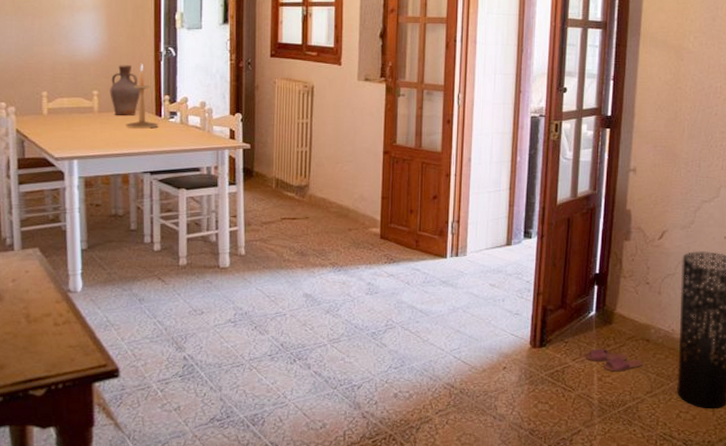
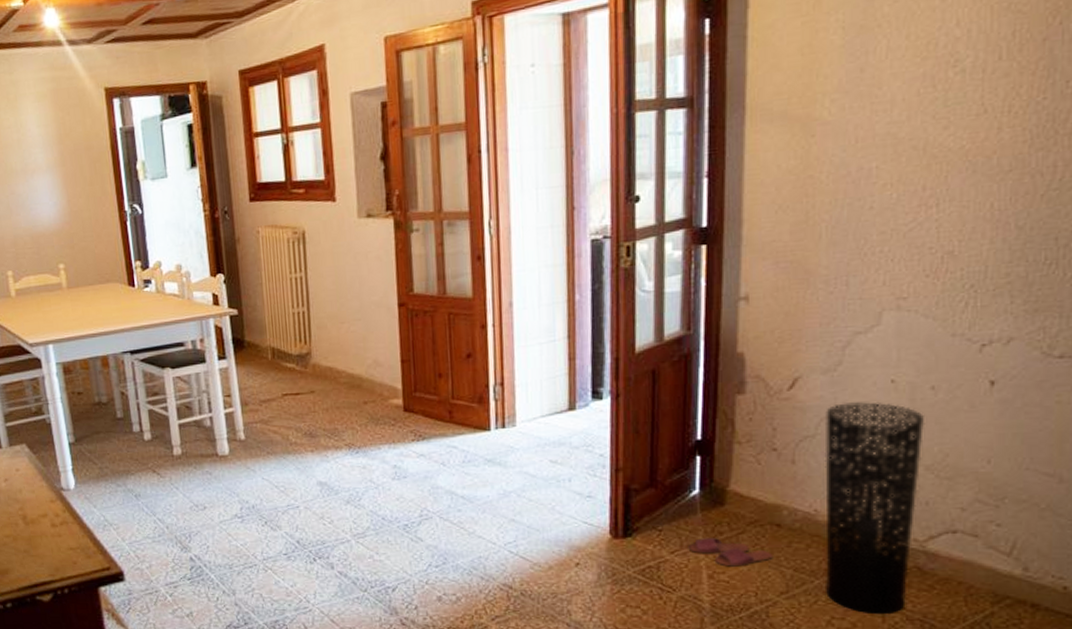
vase: present [110,65,141,116] -> none [76,230,110,291]
candlestick: present [126,63,158,129] -> none [98,226,132,304]

